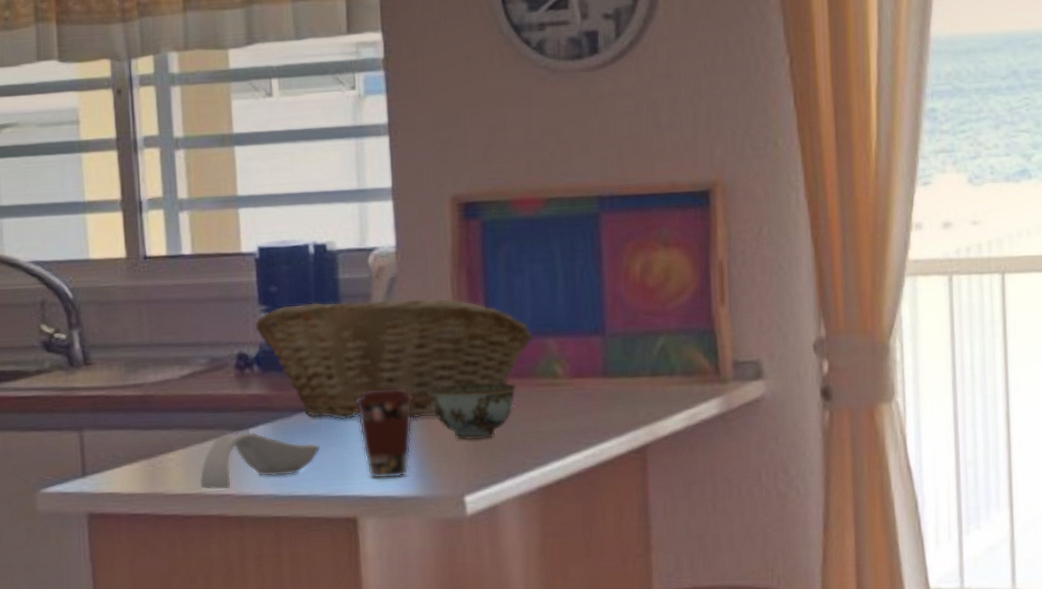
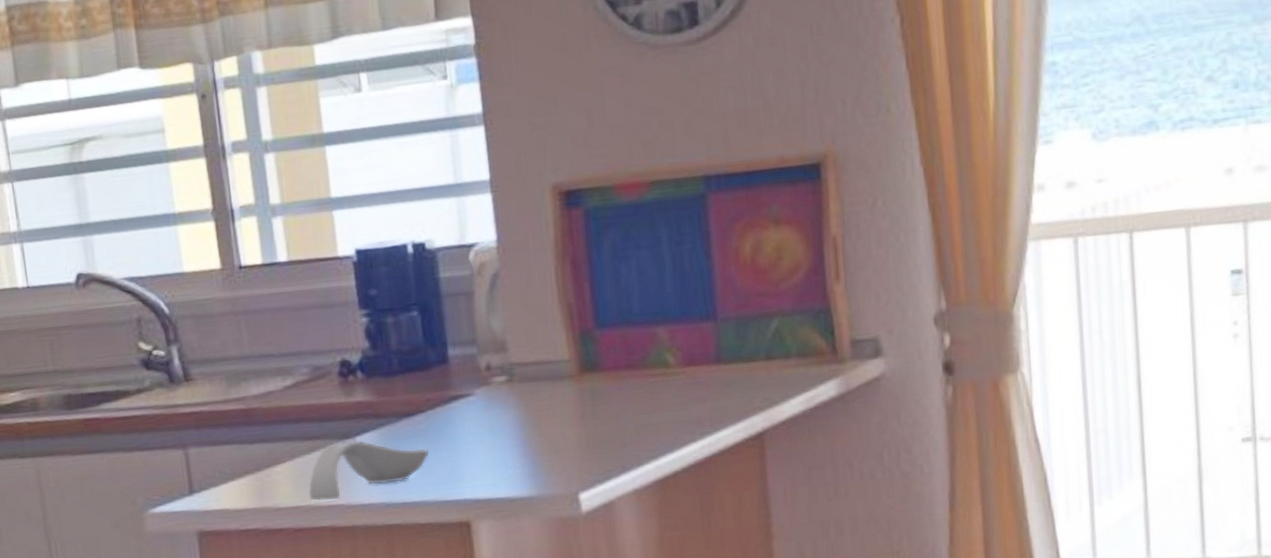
fruit basket: present [255,298,534,420] -> none [356,291,644,423]
coffee cup: present [355,388,414,479] -> none [462,387,523,481]
bowl: present [430,382,516,440] -> none [538,374,627,437]

